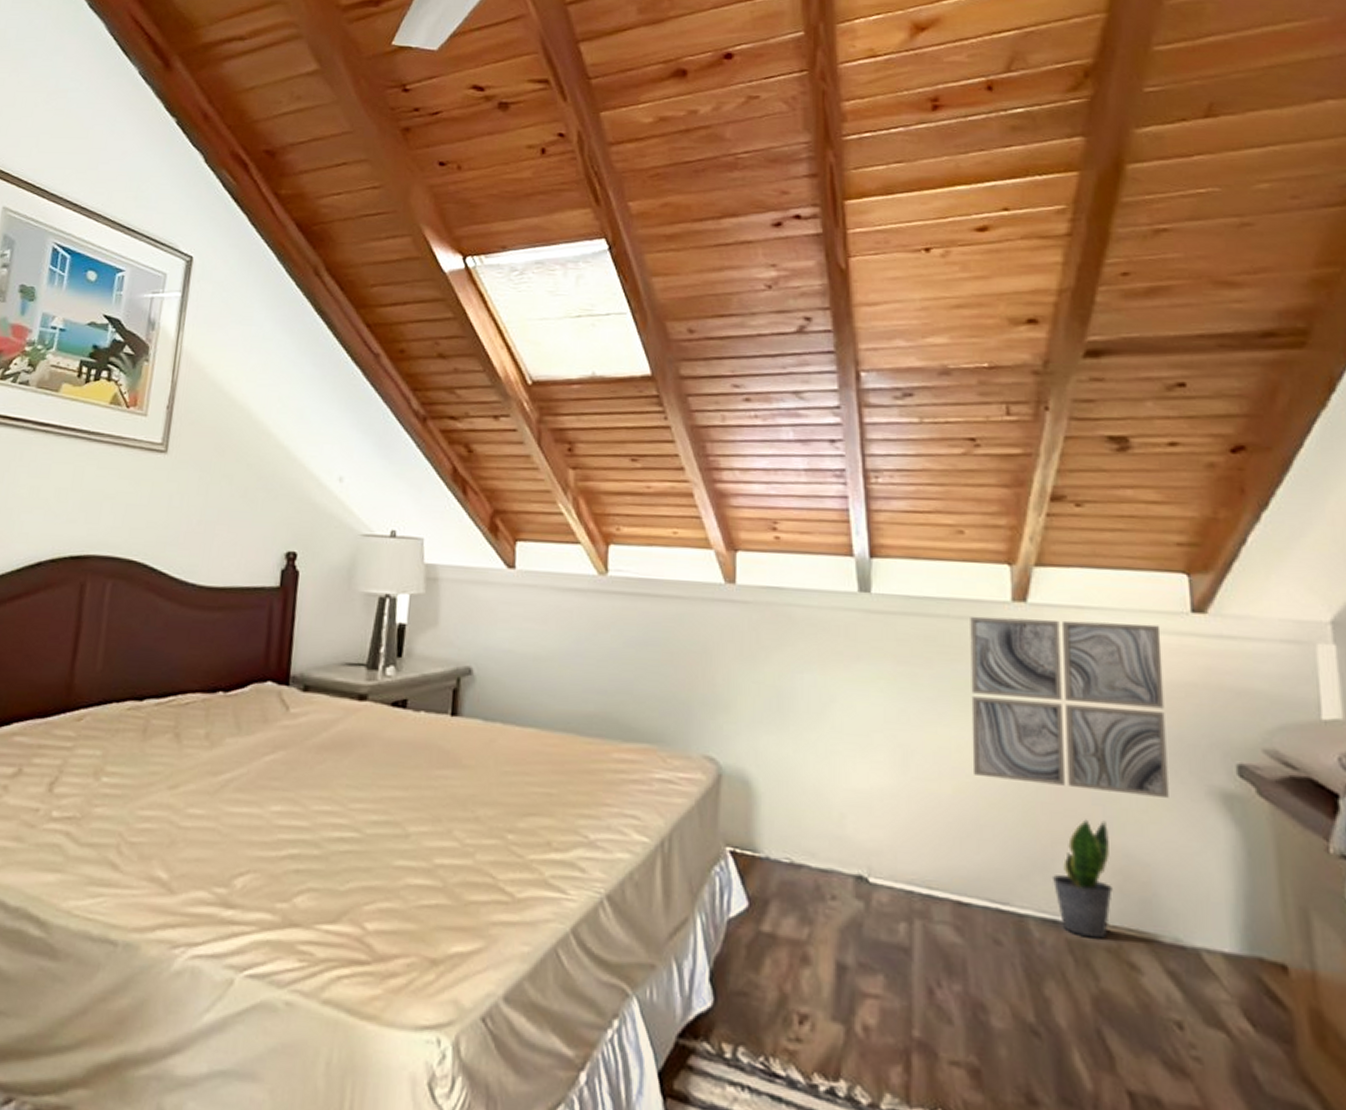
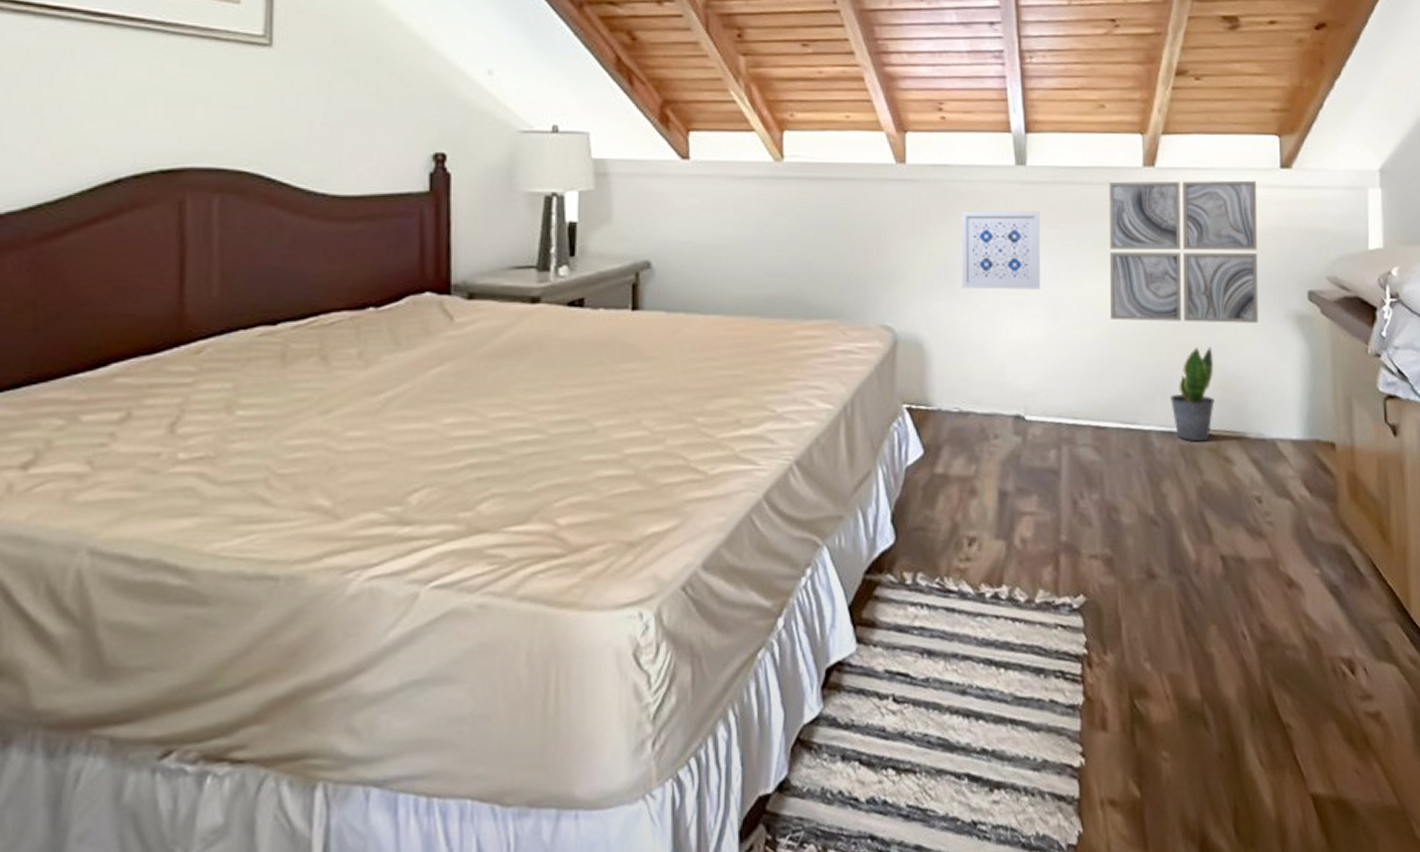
wall art: none [795,638,887,732] -> present [961,211,1040,290]

